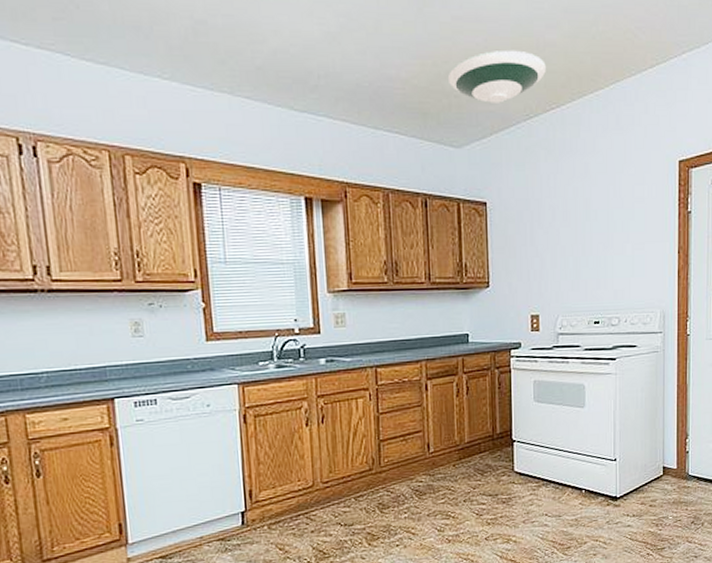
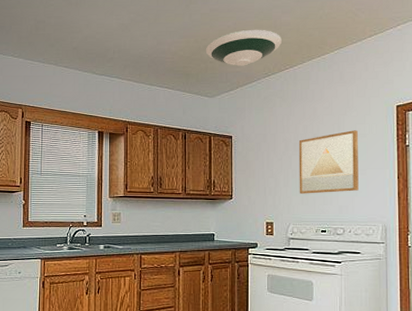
wall art: none [568,193,636,277] -> present [298,130,359,194]

